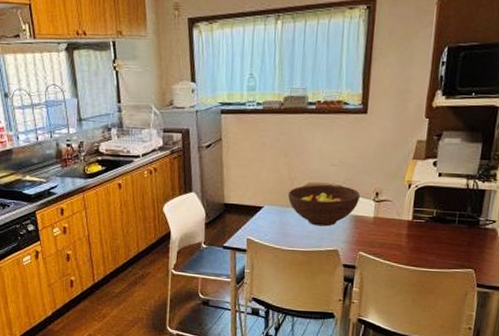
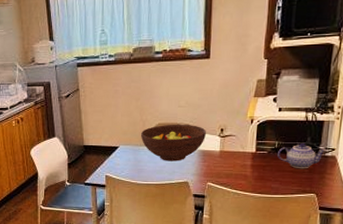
teapot: none [435,213,488,241] -> present [277,143,327,168]

